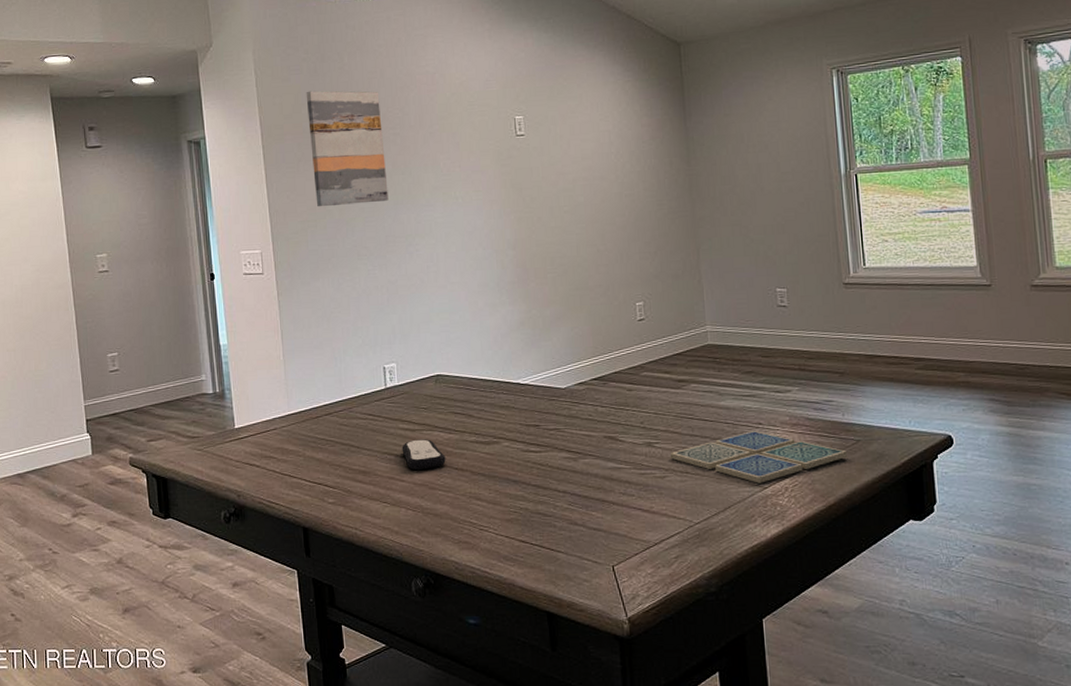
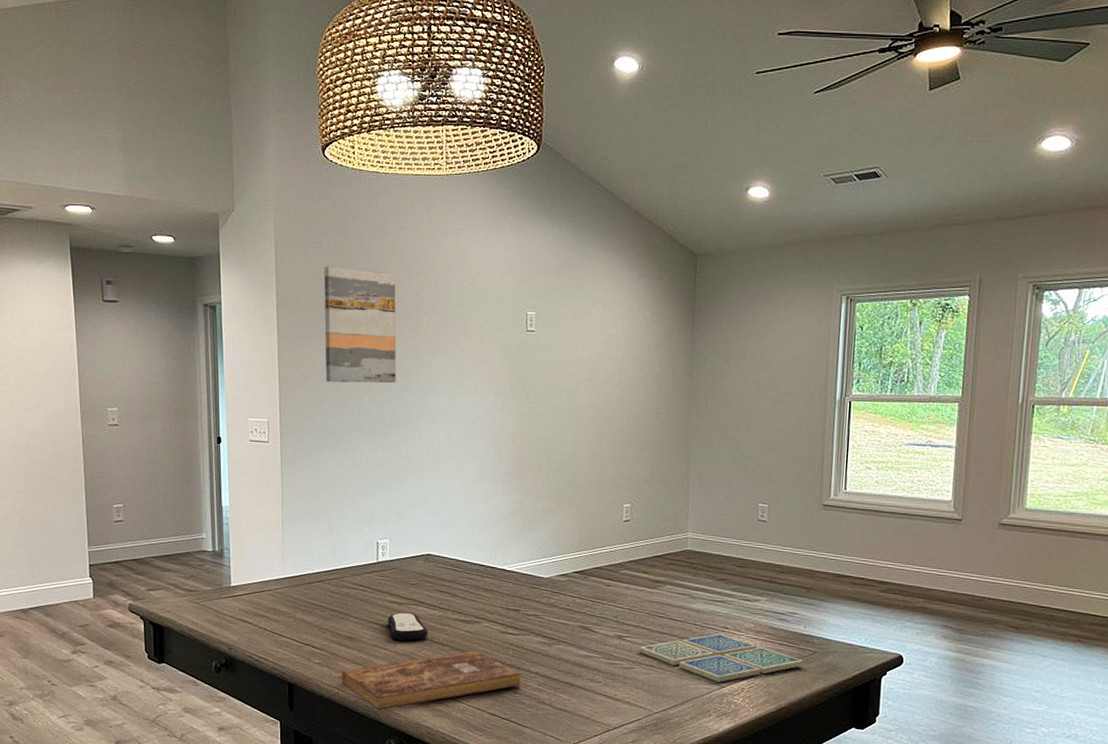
bible: none [353,474,550,549] -> present [337,650,521,711]

